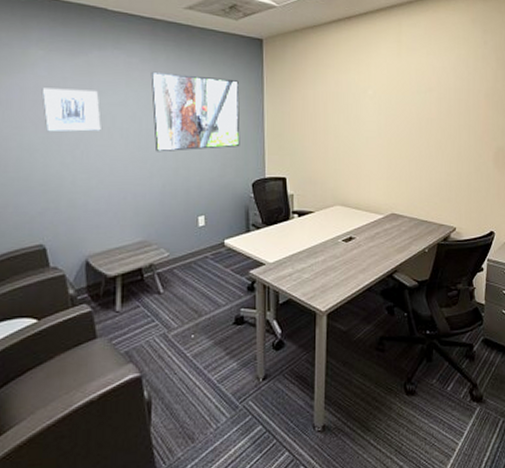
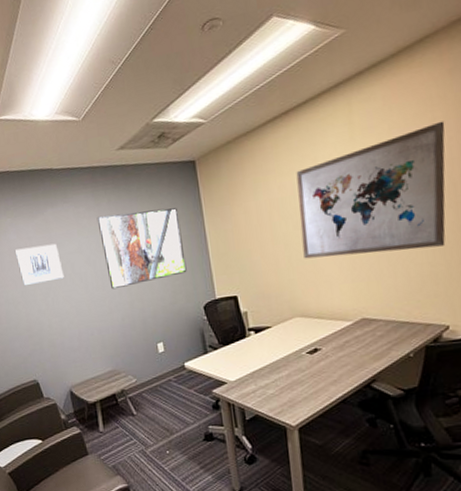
wall art: none [350,58,466,160] -> present [296,120,446,259]

